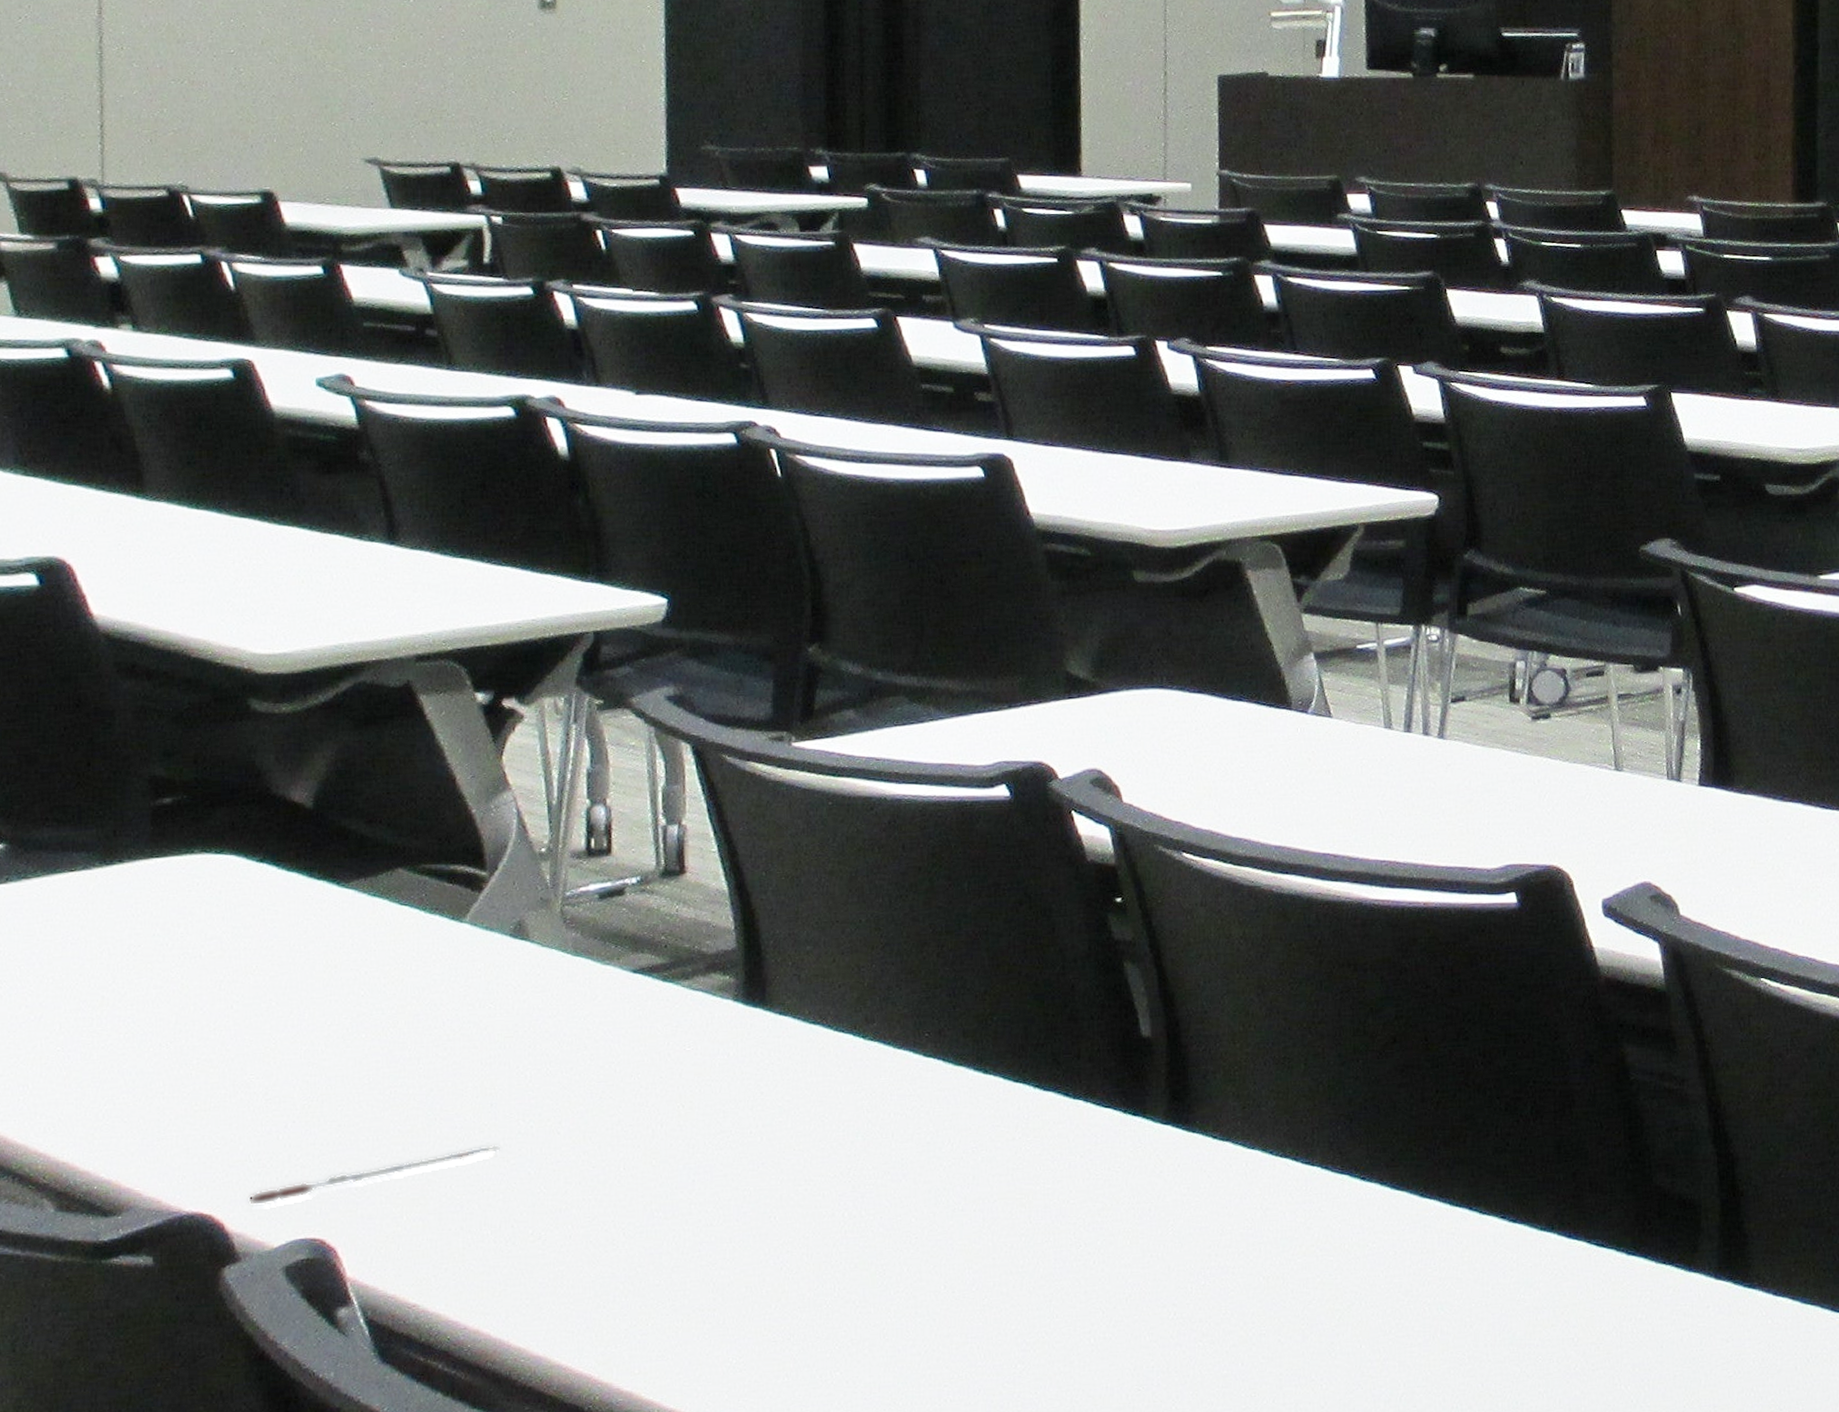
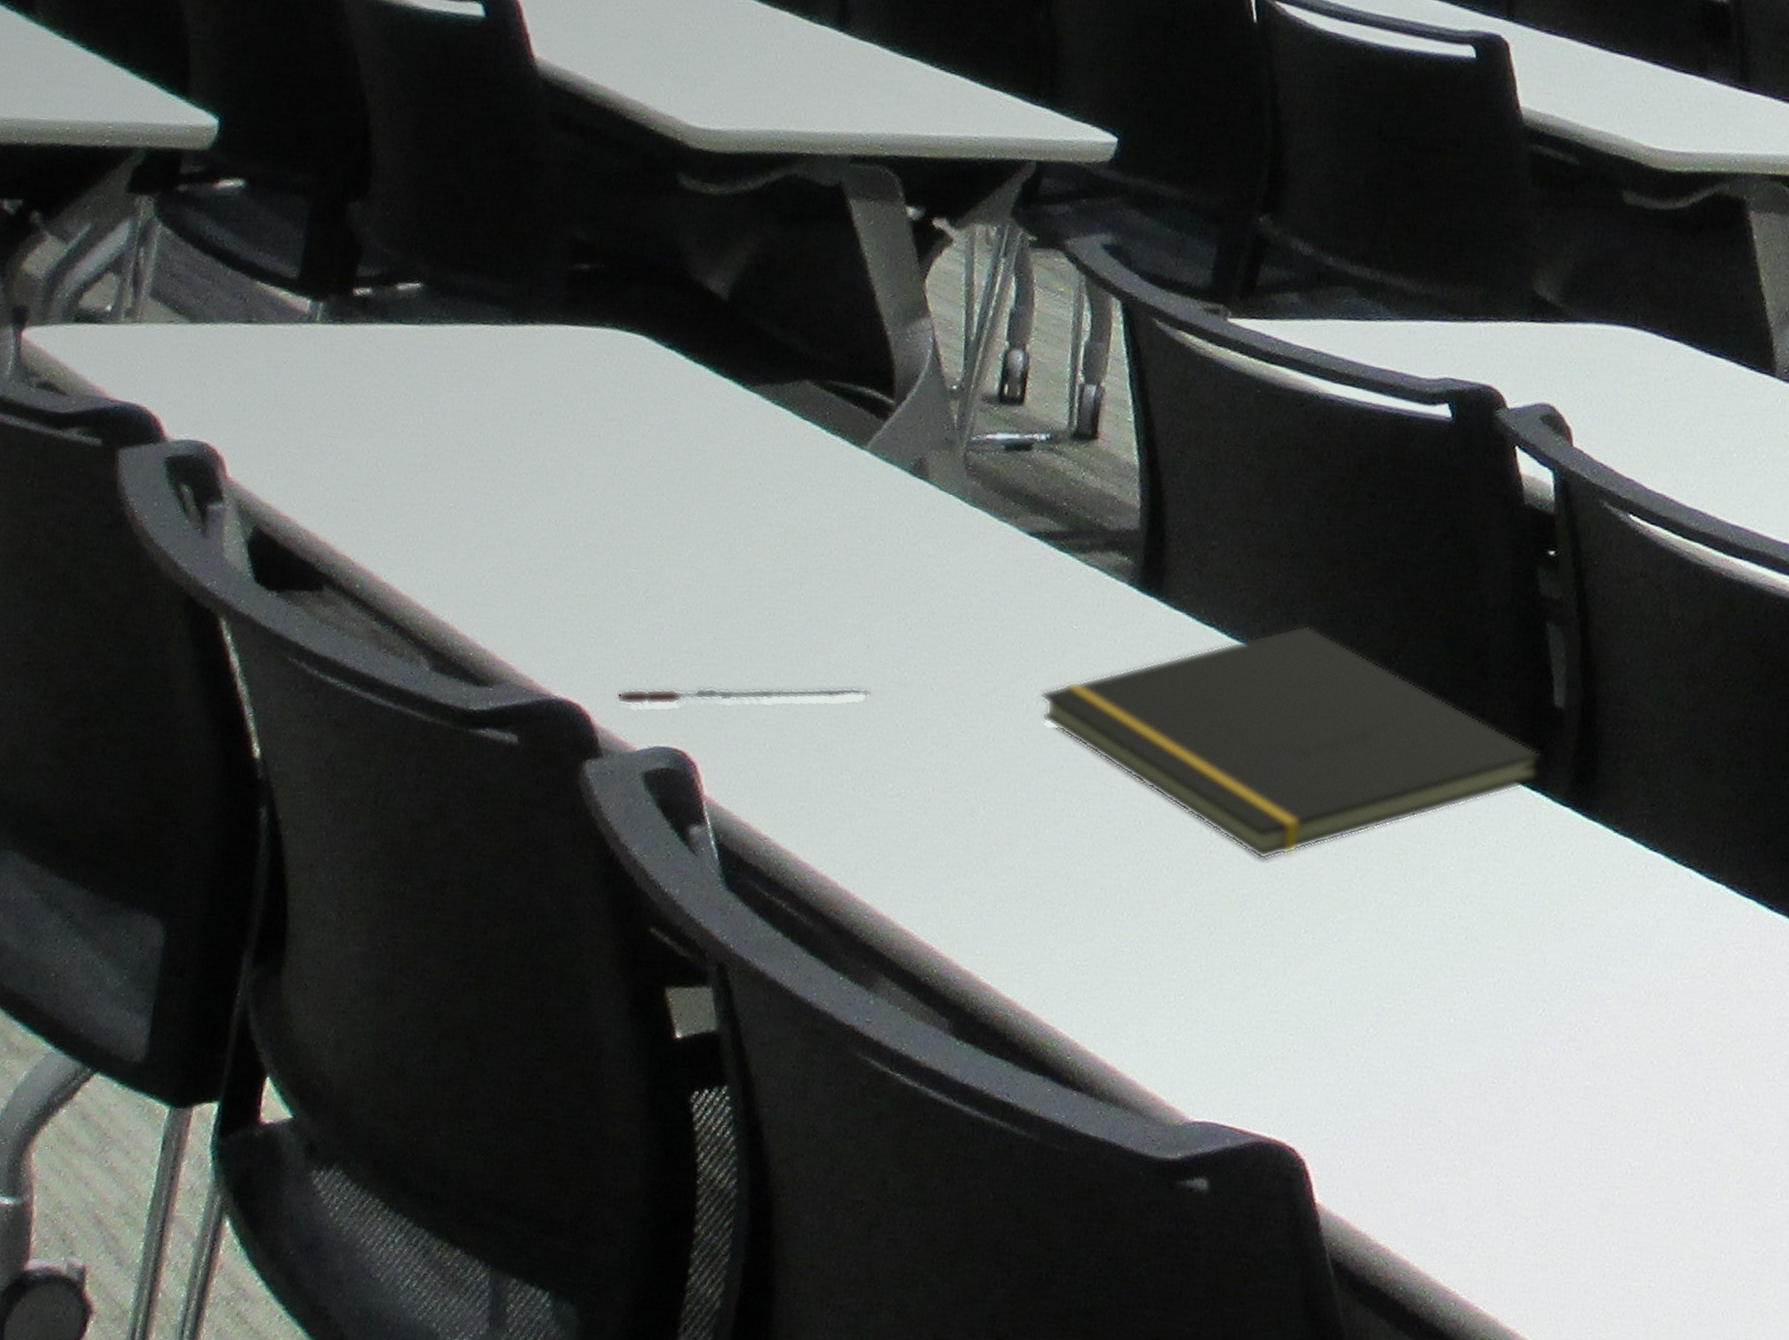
notepad: none [664,1006,1143,1229] -> present [1040,624,1545,860]

